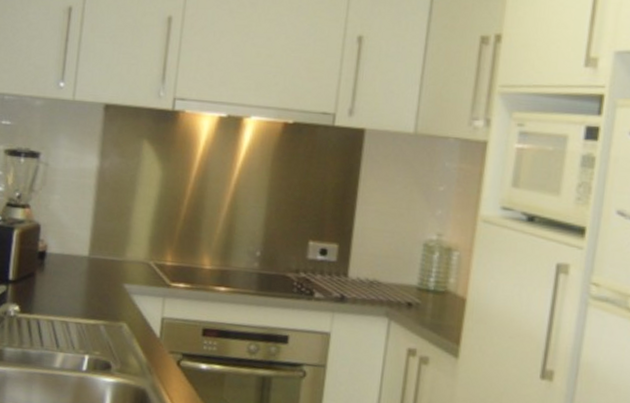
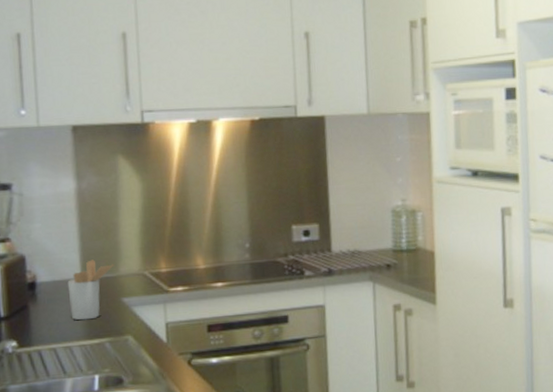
utensil holder: none [73,240,122,299] -> present [67,259,114,321]

